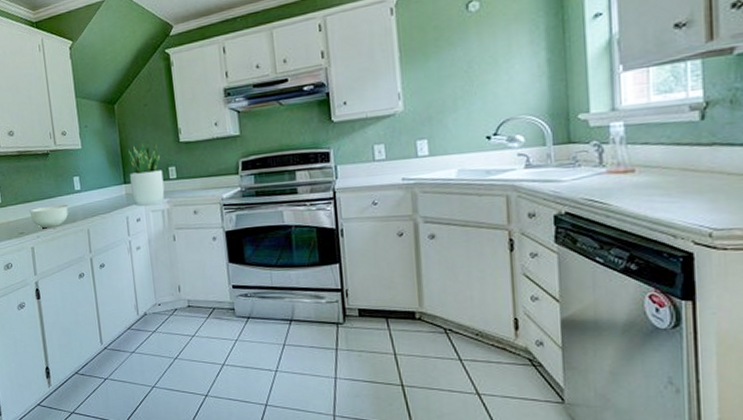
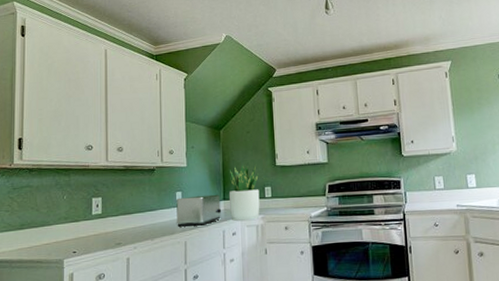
bowl: present [29,204,69,229] -> none [129,217,168,240]
toaster: none [74,177,124,214] -> present [176,194,222,227]

